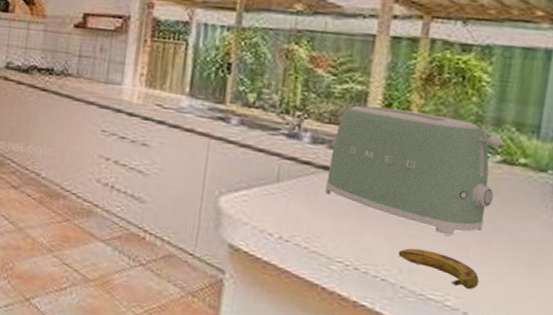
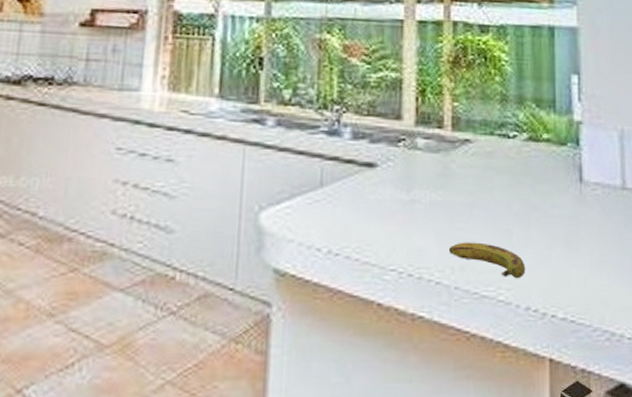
toaster: present [325,105,502,236] -> none [371,93,526,223]

